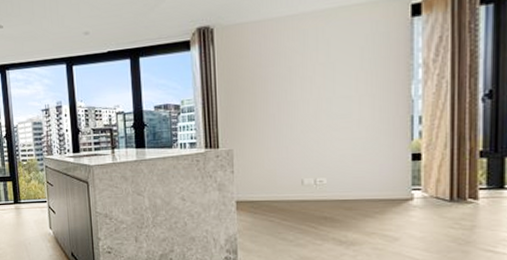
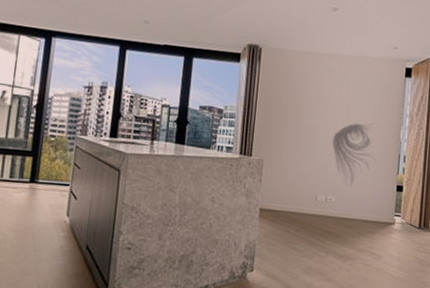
wall sculpture: none [314,83,379,170] -> present [331,122,380,192]

